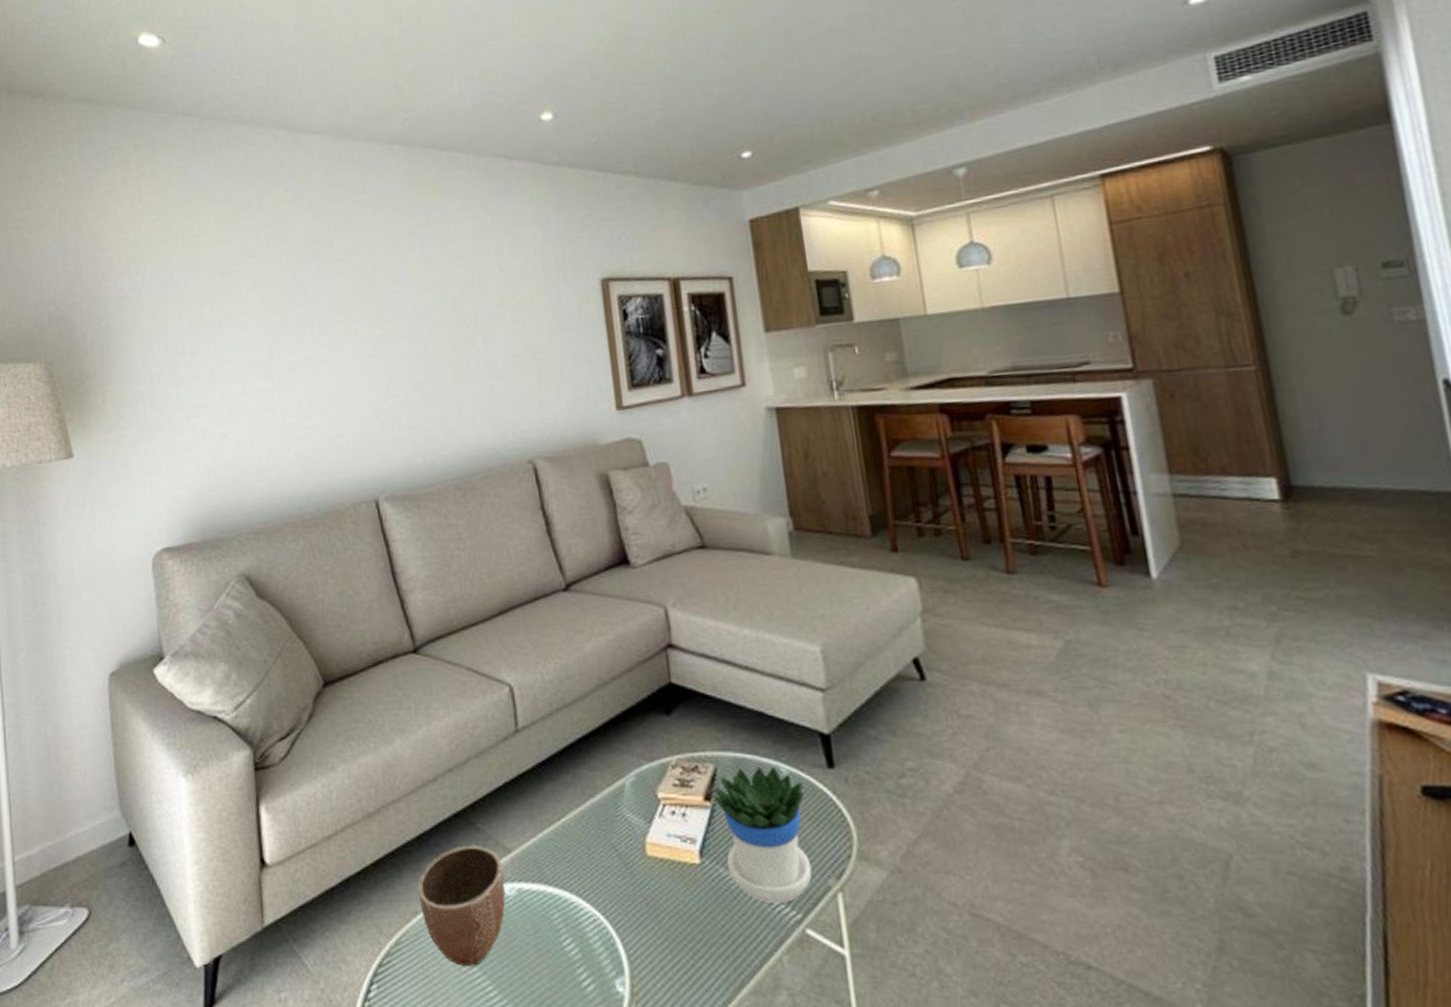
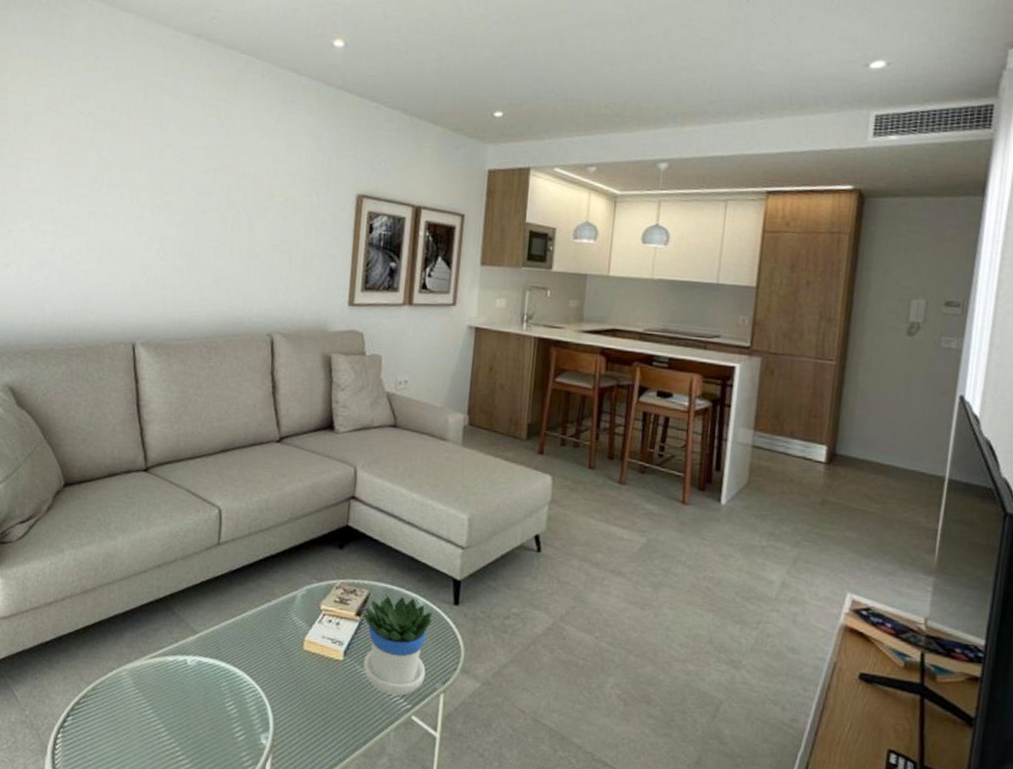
decorative bowl: present [418,845,506,966] -> none [117,624,189,713]

